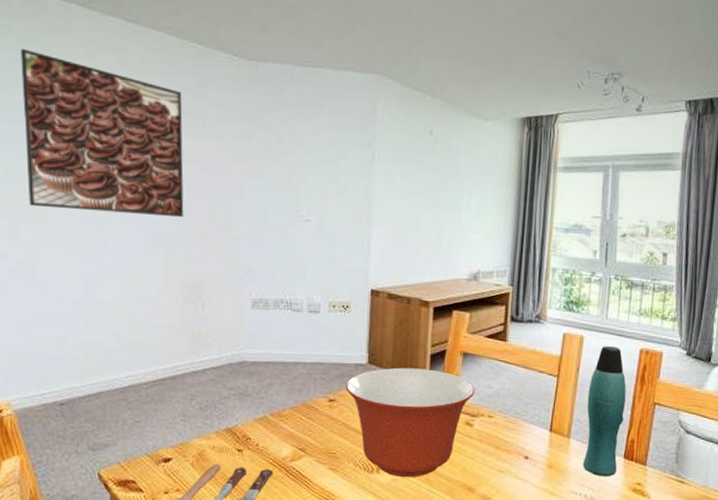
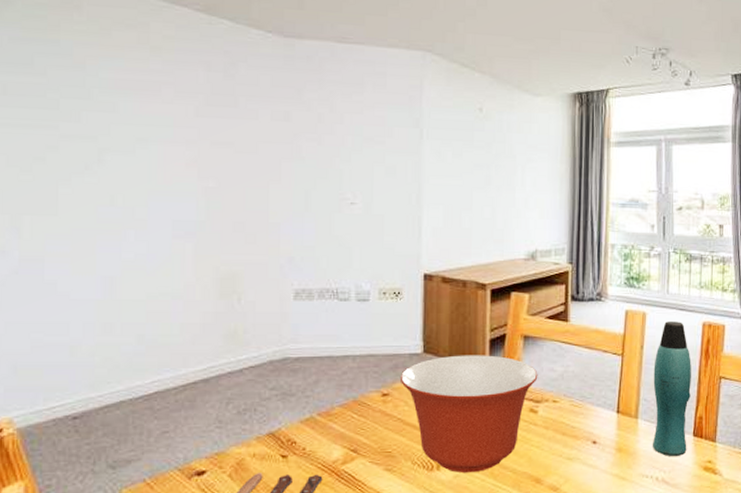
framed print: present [21,48,184,218] -> none [24,25,215,205]

